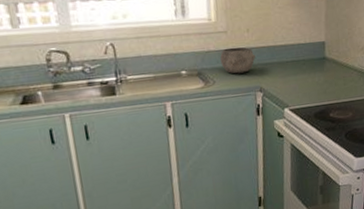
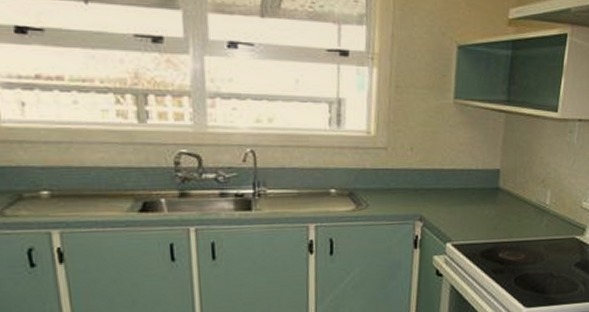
bowl: present [220,47,256,74] -> none [377,167,418,198]

